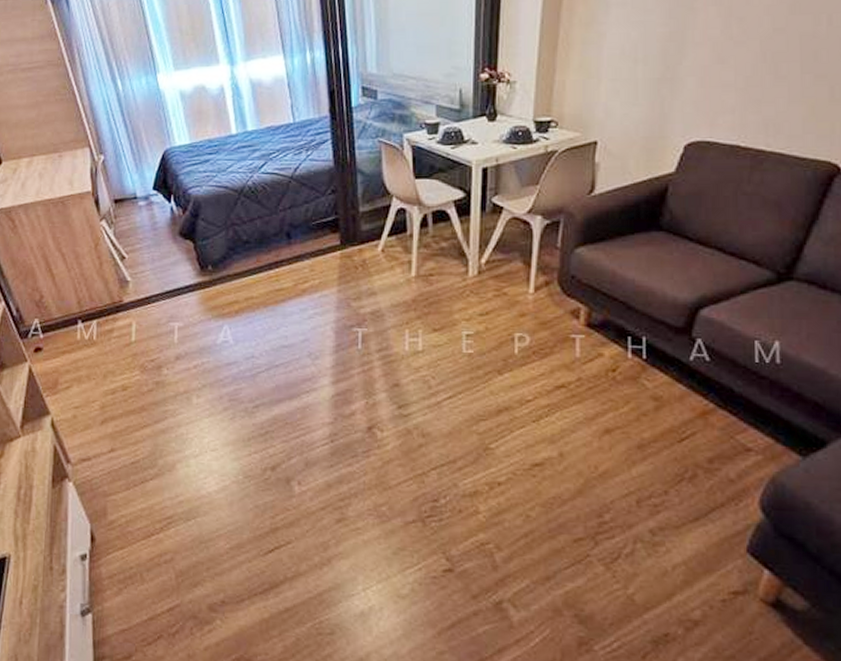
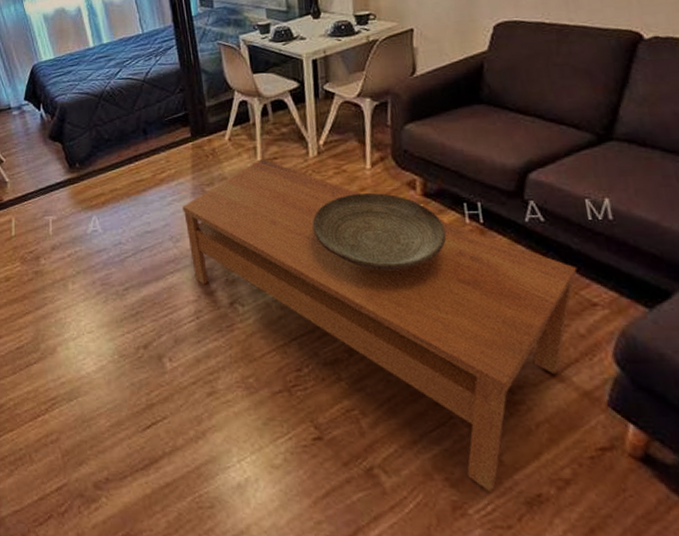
coffee table: none [324,275,736,630] -> present [182,159,578,492]
decorative bowl: none [464,318,606,404] -> present [312,192,447,271]

